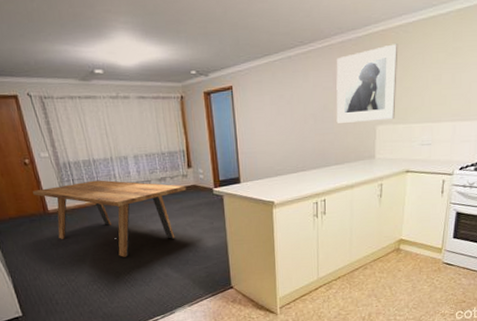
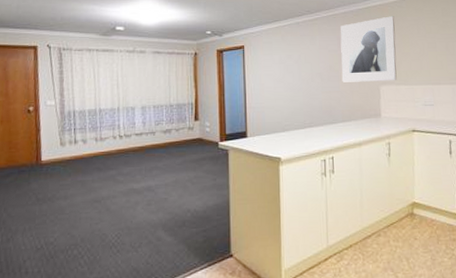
dining table: present [33,180,186,257] -> none [29,130,191,216]

